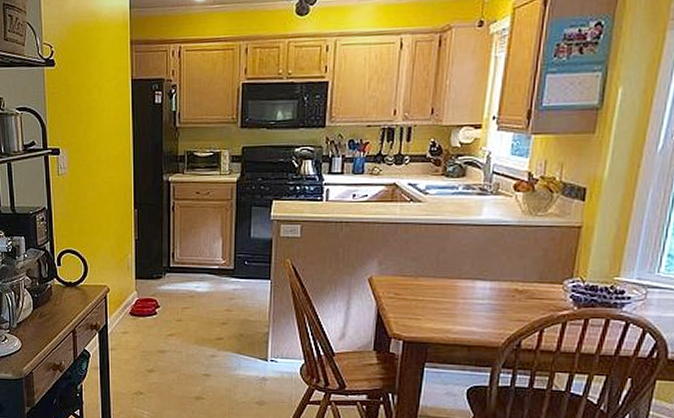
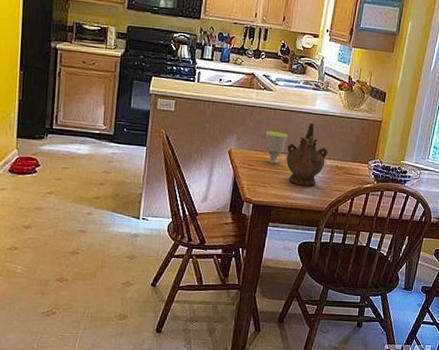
cup: none [415,252,446,291] -> present [265,131,289,164]
ceremonial vessel: none [445,237,502,316] -> present [286,122,328,186]

